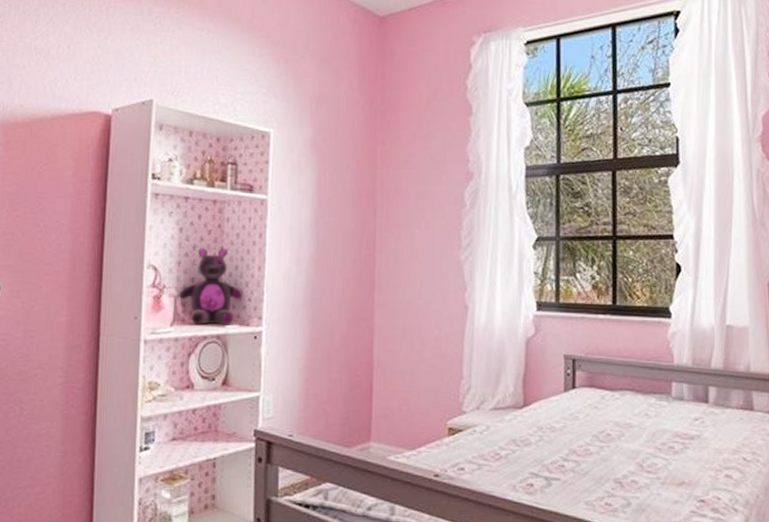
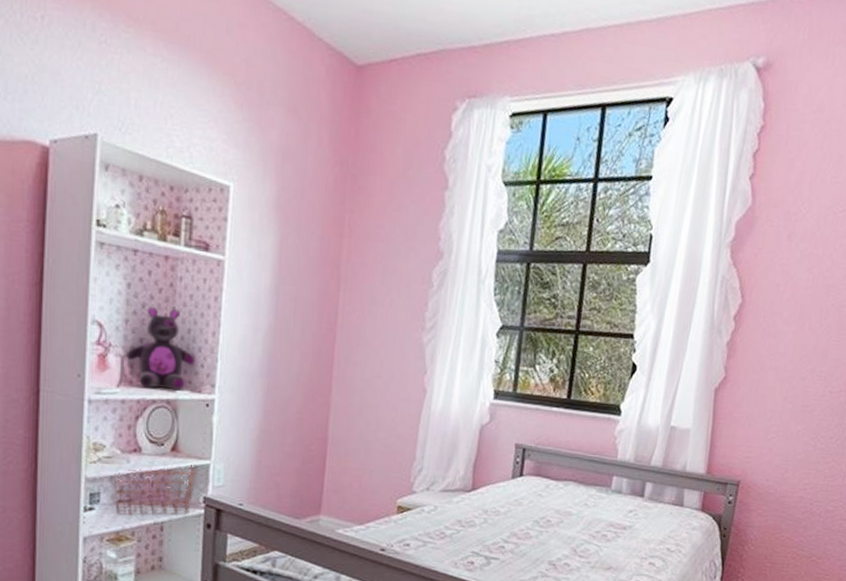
basket: none [167,398,248,453] -> present [113,465,198,516]

